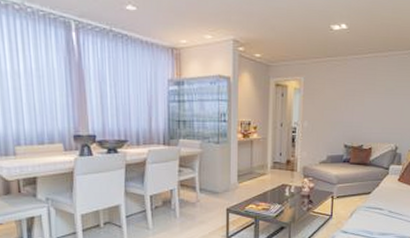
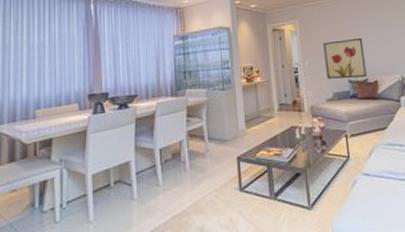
wall art: none [323,102,366,144] -> present [323,37,367,79]

